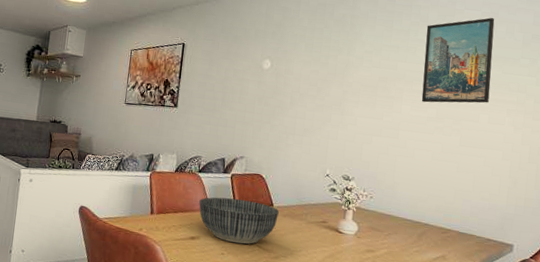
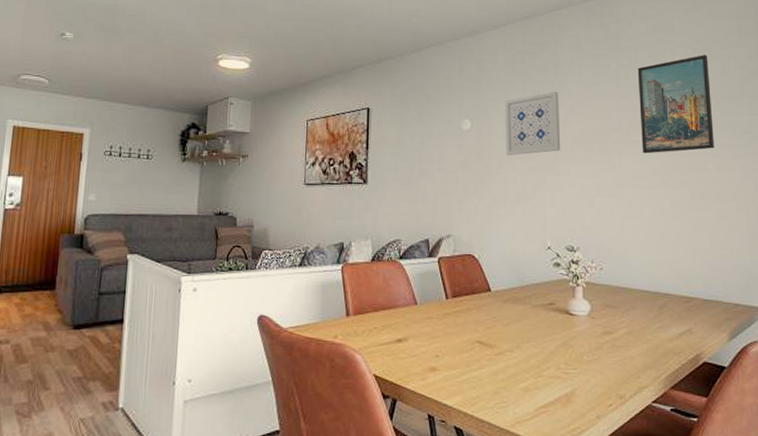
bowl: present [199,197,279,244] -> none [403,287,498,341]
wall art: none [299,40,352,94] -> present [504,91,561,156]

